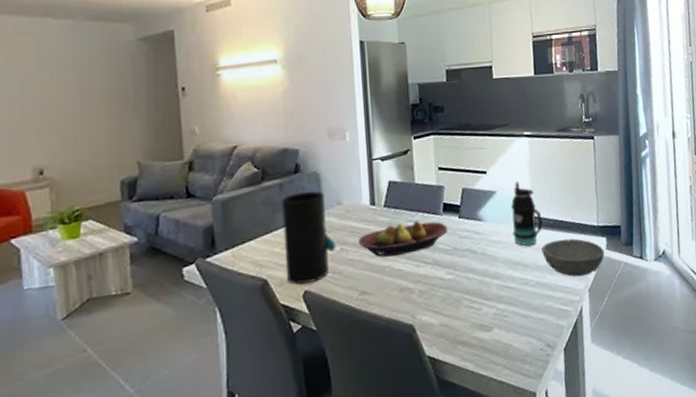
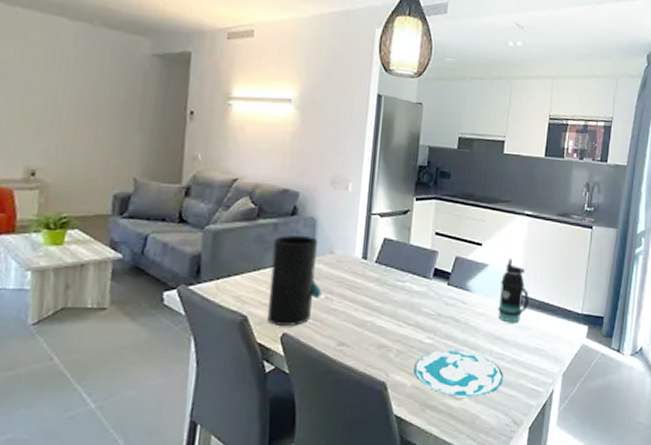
fruit bowl: present [358,220,448,258] -> none [344,281,436,312]
plate: none [439,280,530,329] -> present [414,350,503,397]
bowl: present [541,238,605,277] -> none [523,321,584,360]

